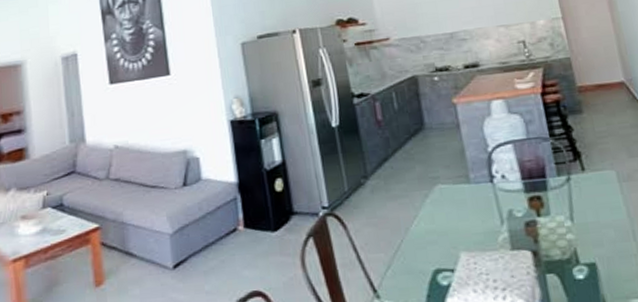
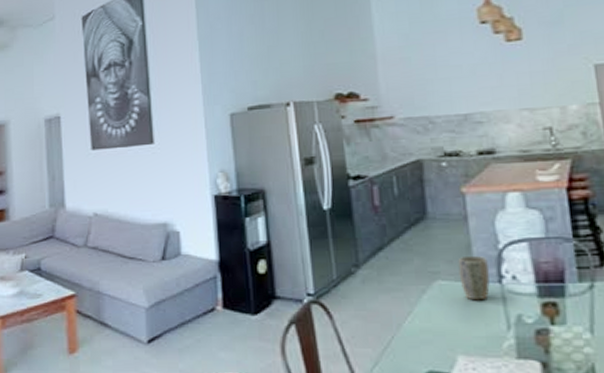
plant pot: none [454,159,484,201] -> present [458,256,490,301]

